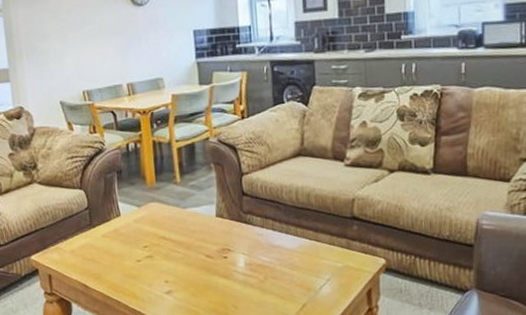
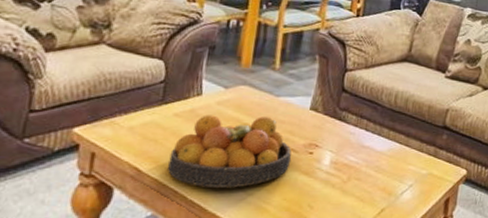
fruit bowl: none [107,228,208,296] -> present [168,114,292,188]

